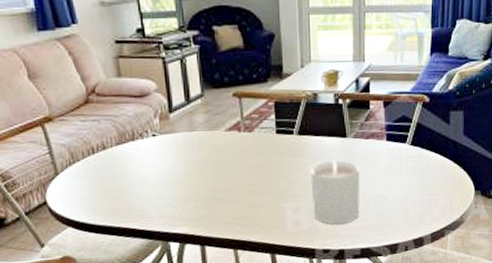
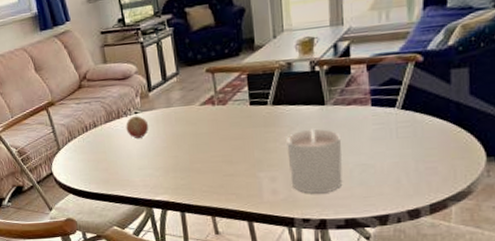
fruit: none [141,139,169,164] -> present [126,116,149,138]

